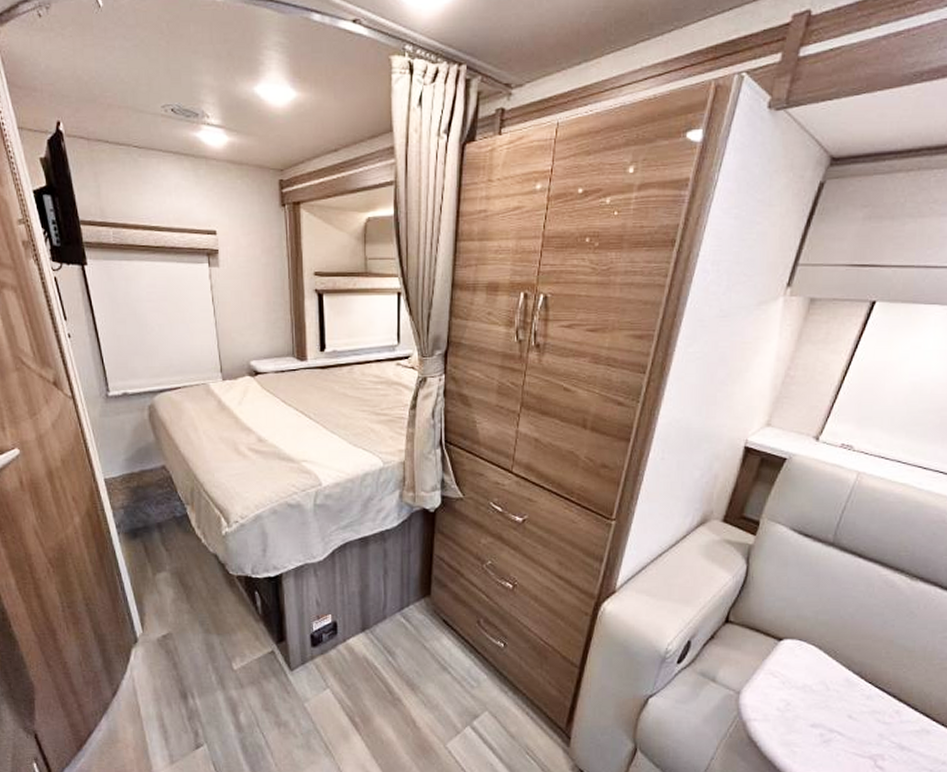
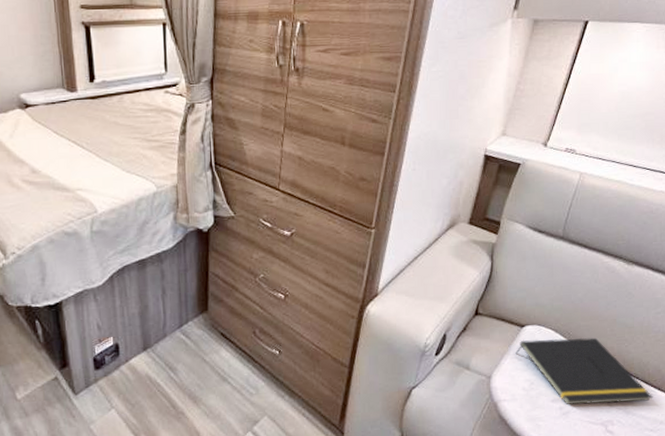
notepad: none [770,654,935,737] -> present [515,337,653,405]

